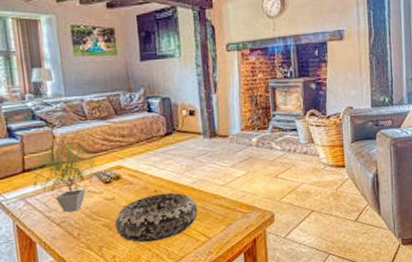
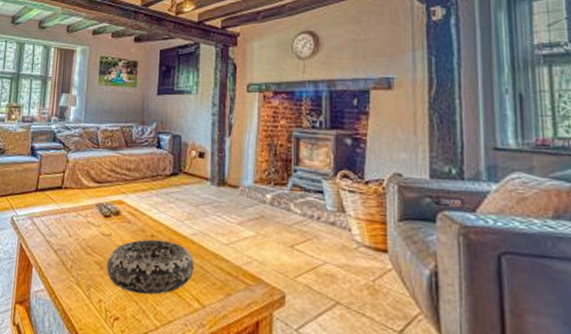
potted plant: present [30,134,98,212] -> none [41,161,103,241]

